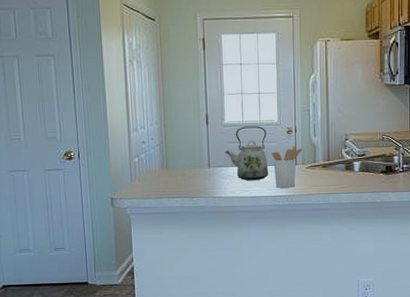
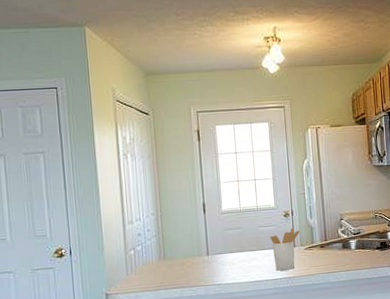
kettle: present [224,126,269,181] -> none [223,211,268,266]

